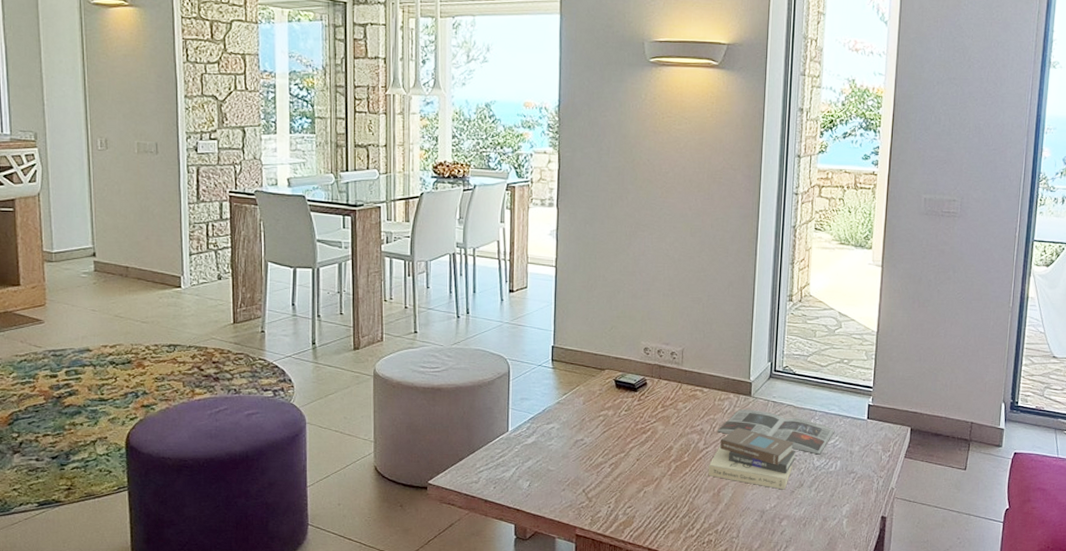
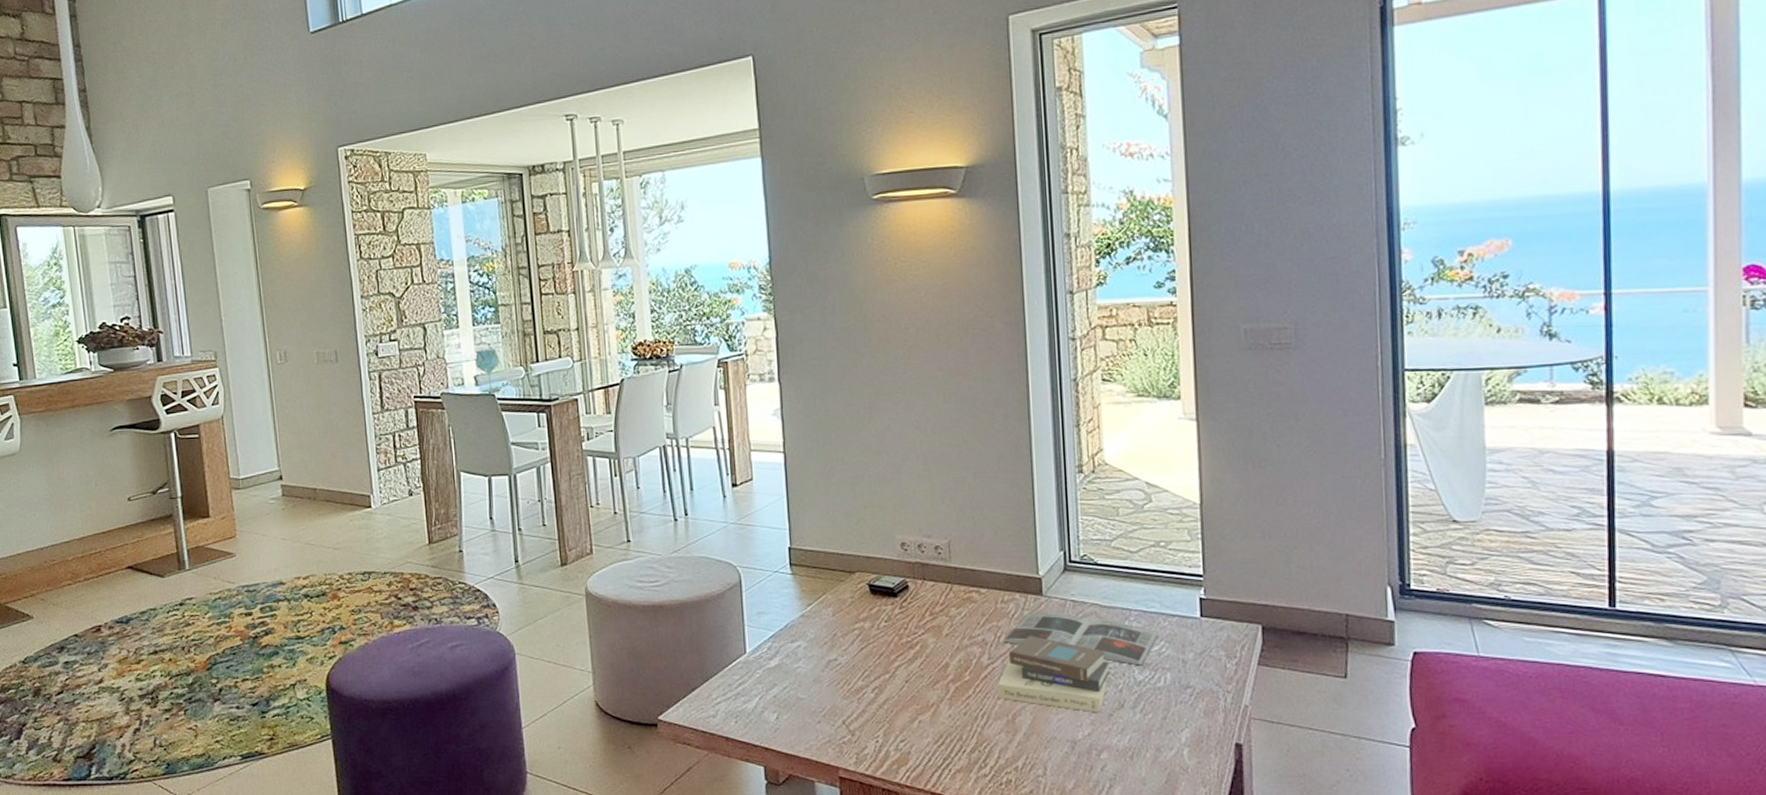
wine glass: none [289,155,312,195] -> present [475,349,501,393]

